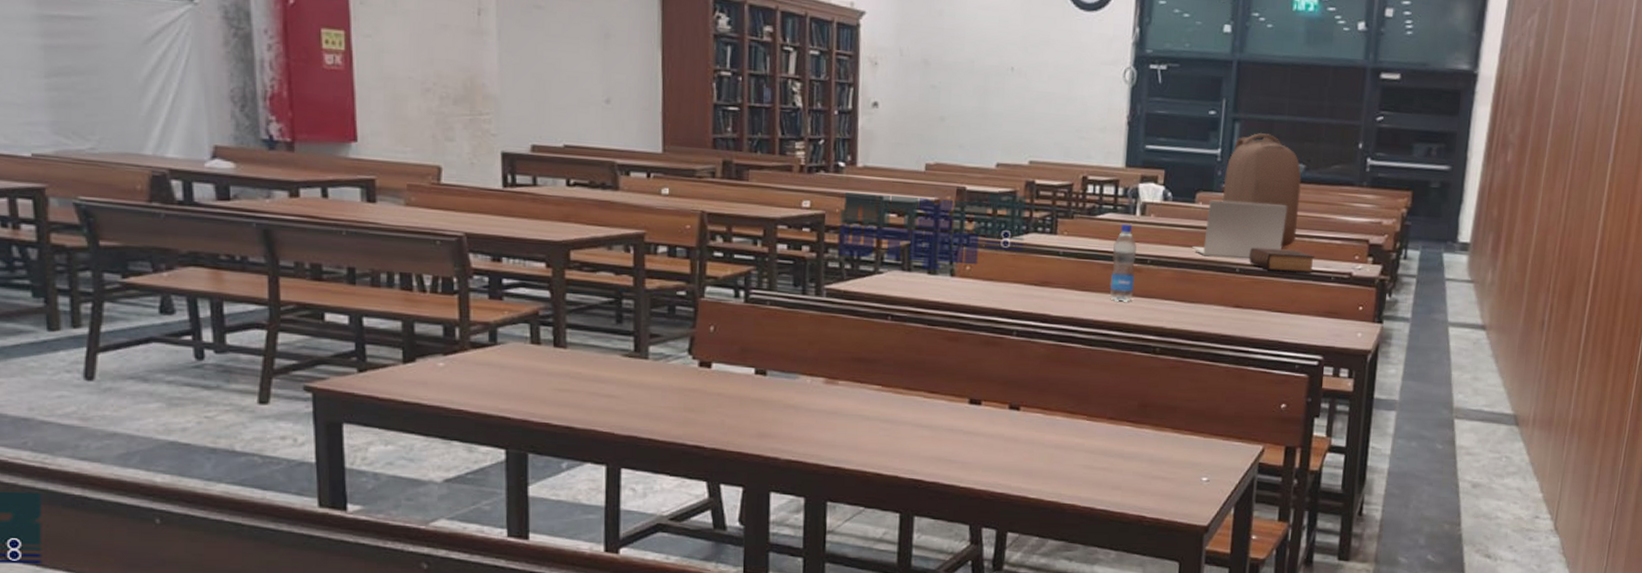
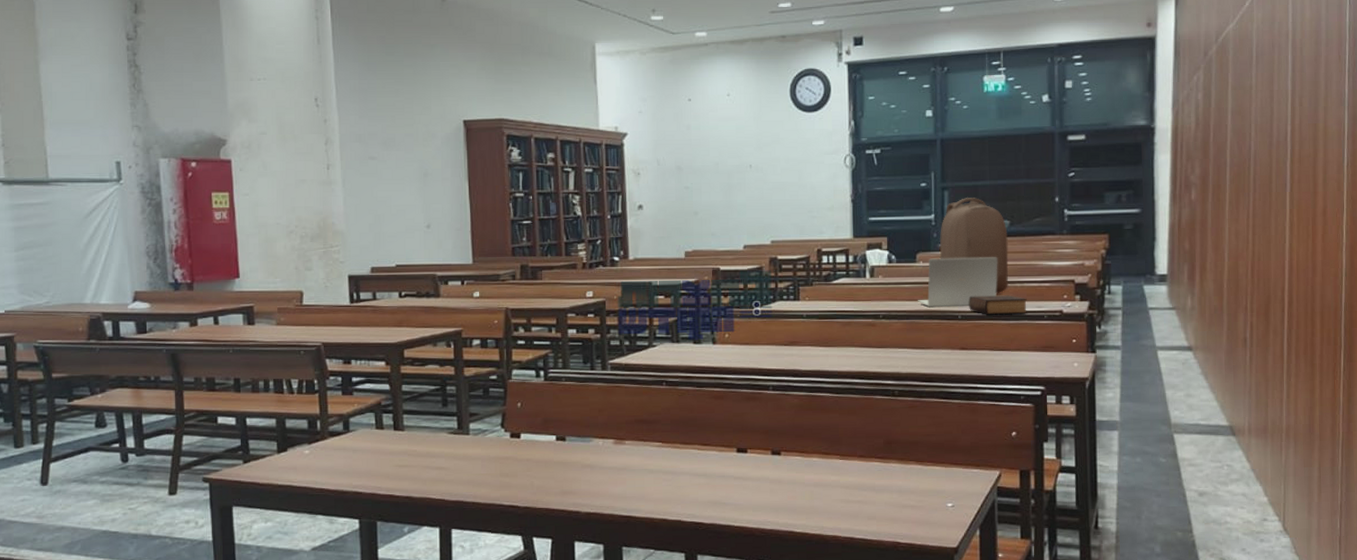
bottle: present [1109,223,1136,303] -> none [849,286,870,354]

